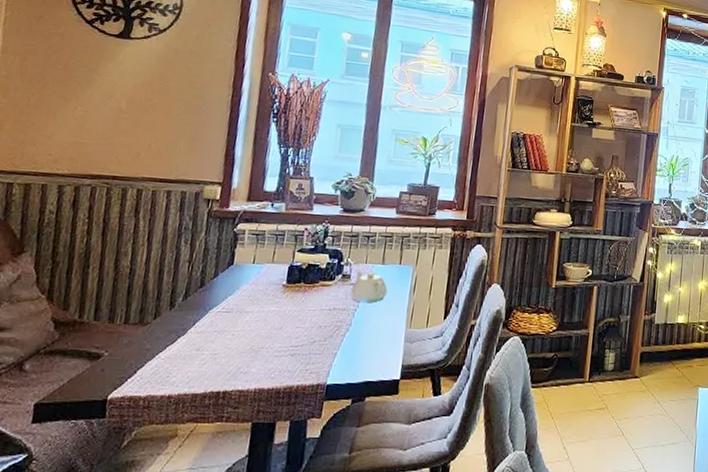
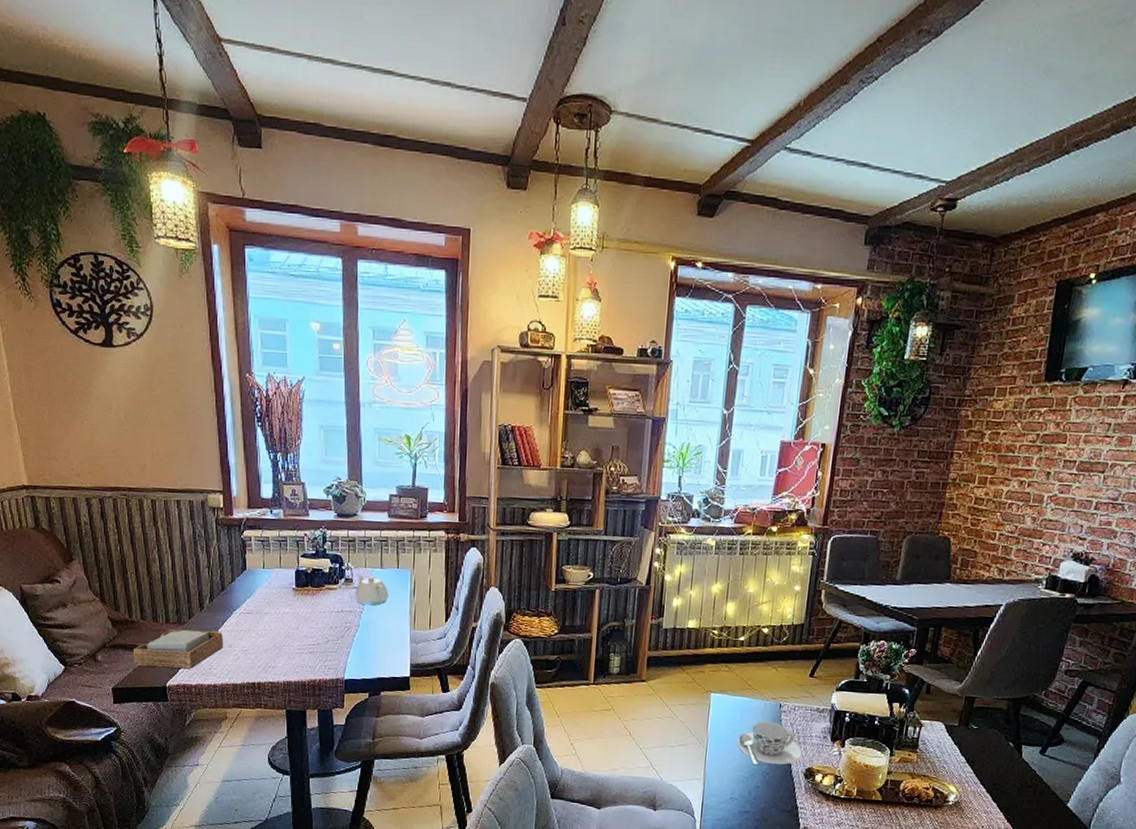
napkin holder: none [72,330,192,378] -> present [134,629,224,669]

